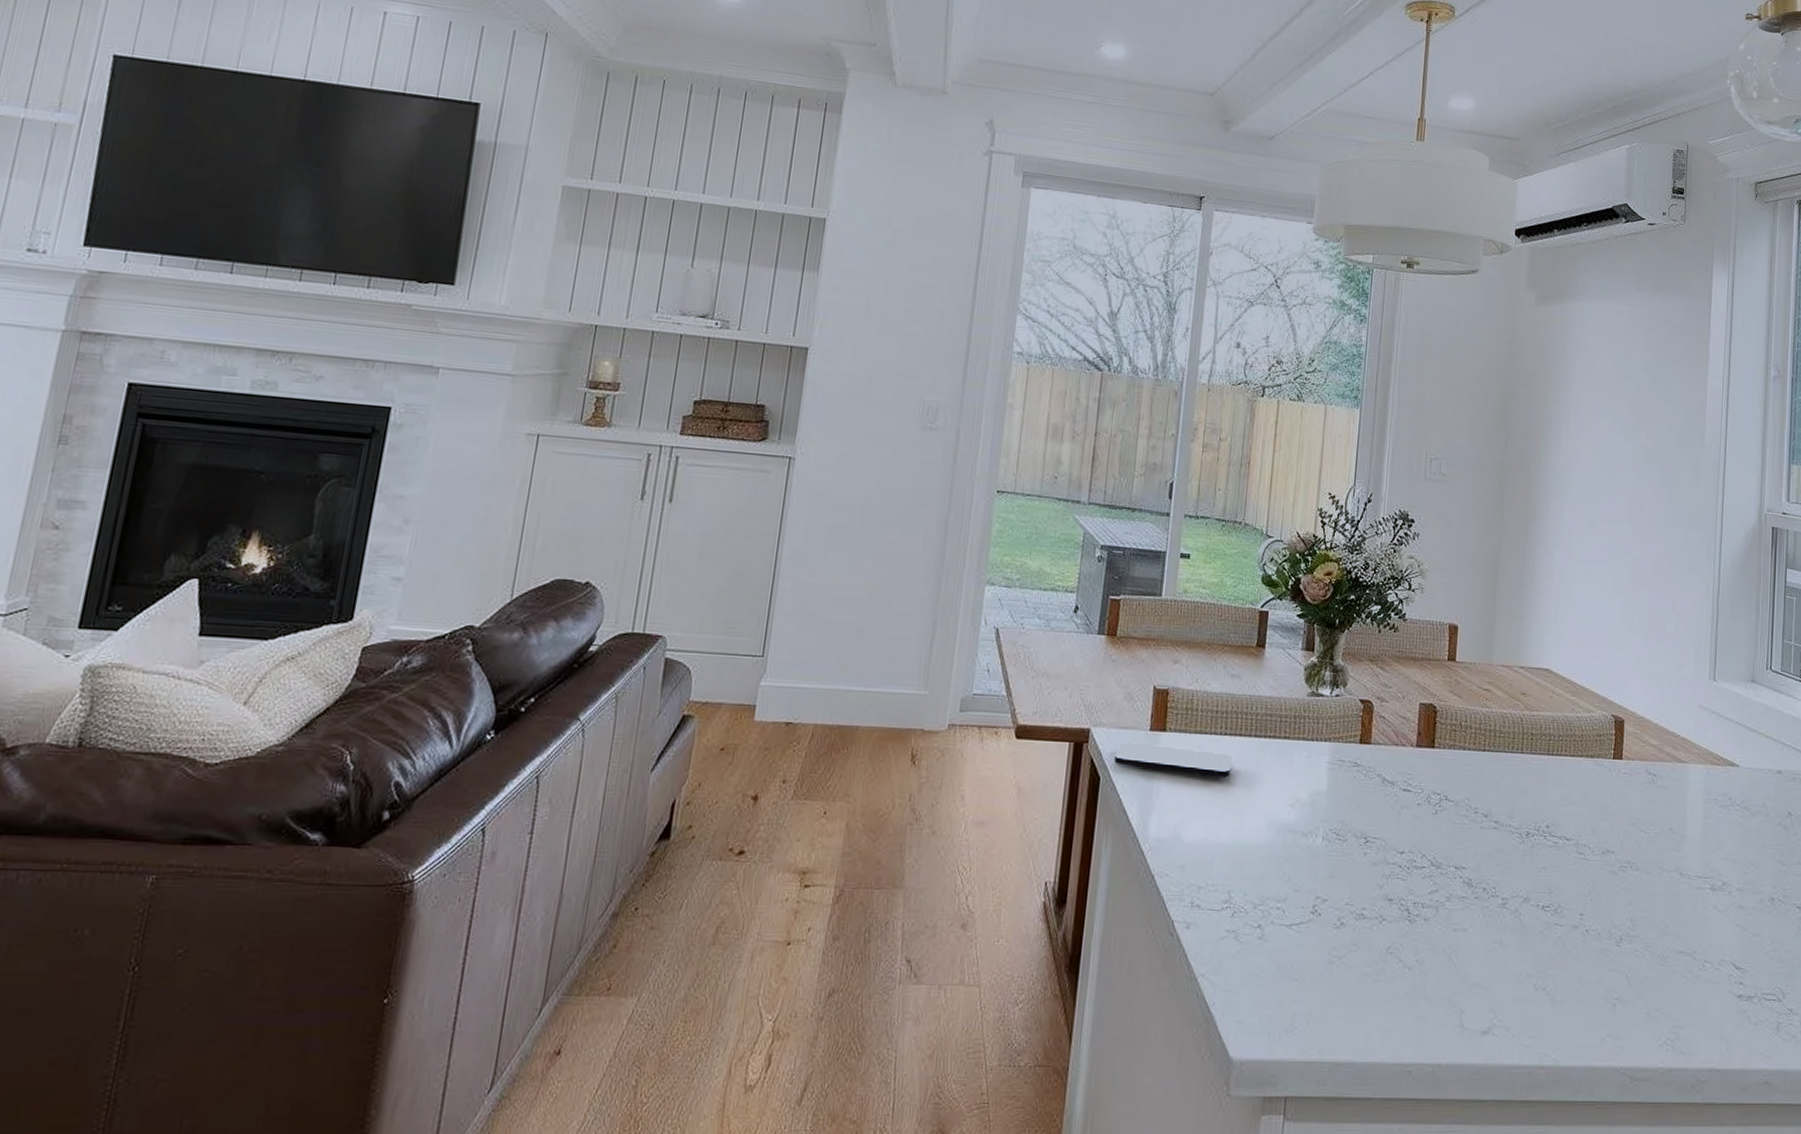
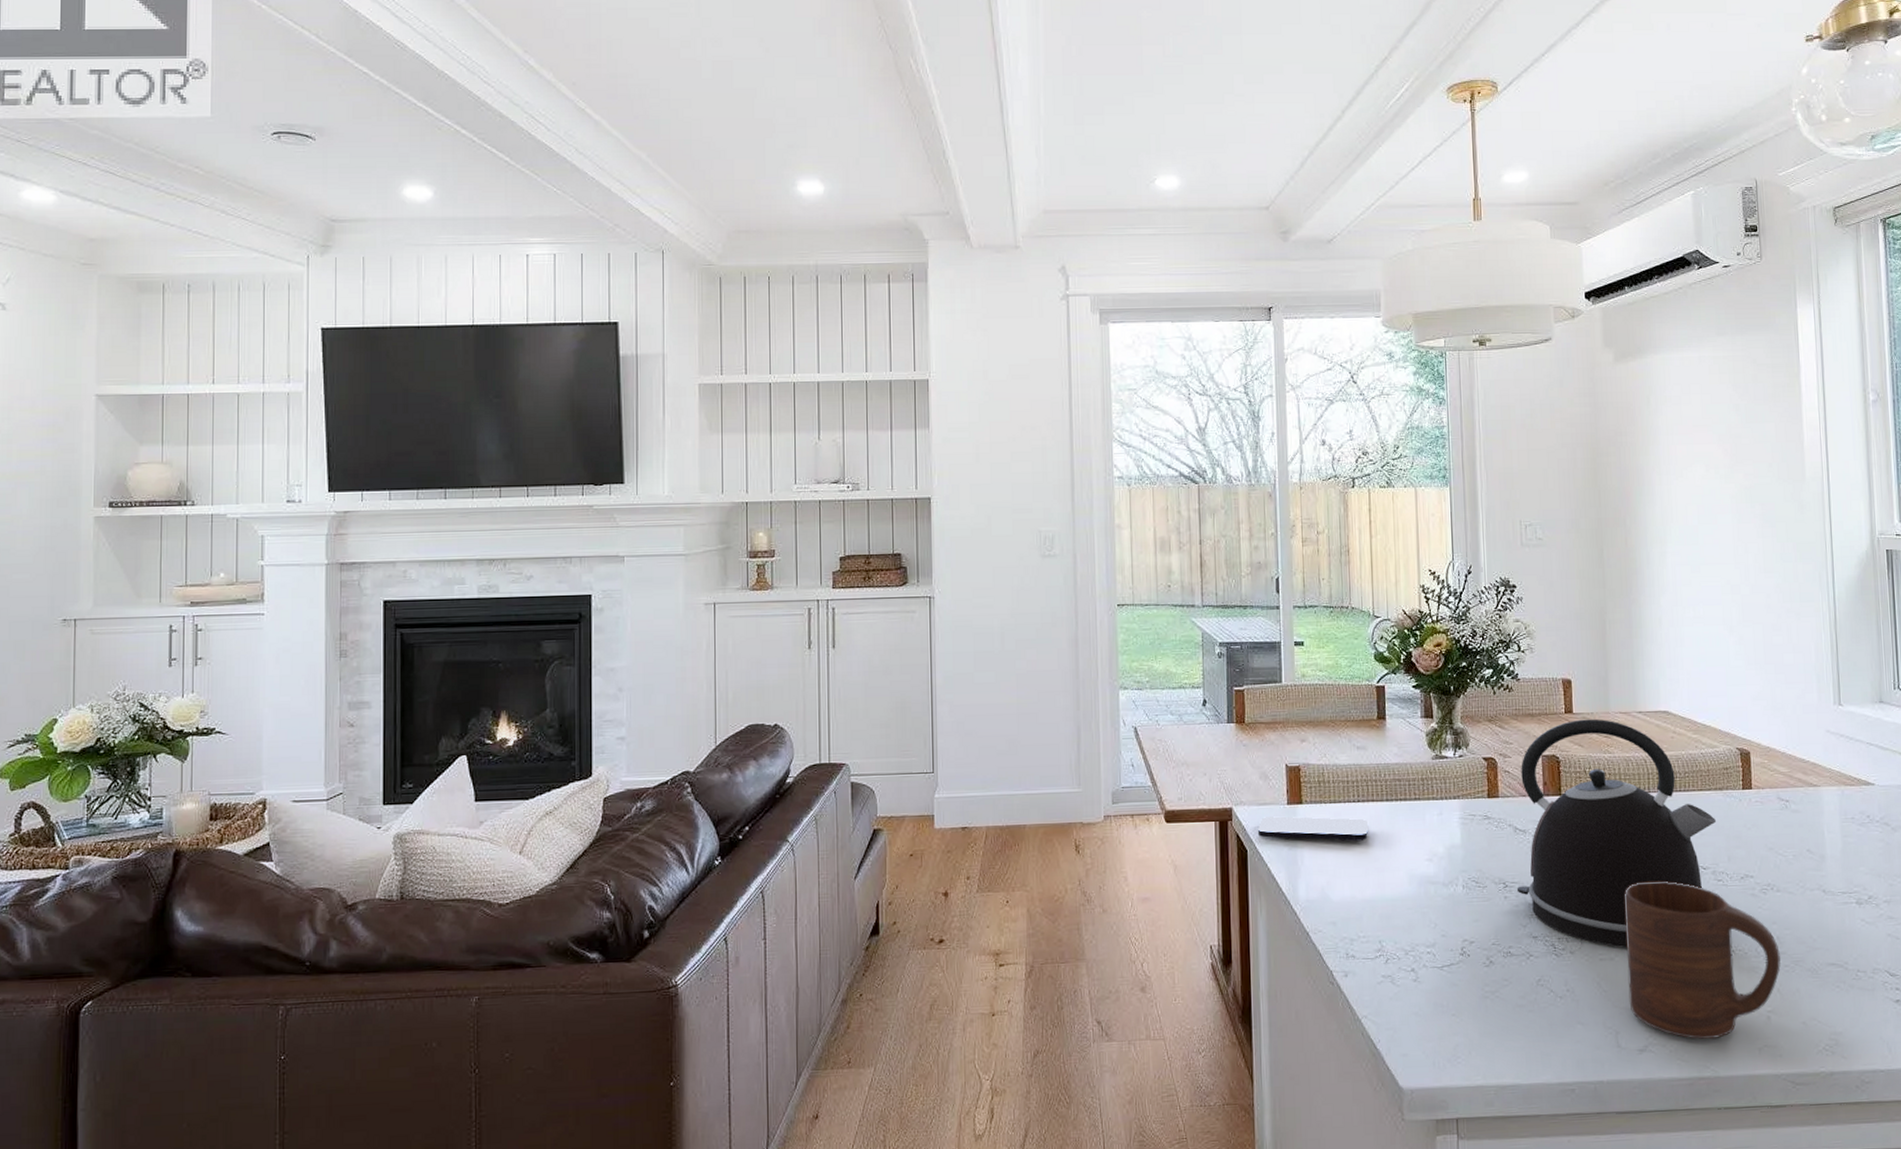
kettle: none [1377,668,1585,919] -> present [1516,719,1717,948]
cup: none [1477,848,1632,1024] -> present [1625,881,1781,1040]

